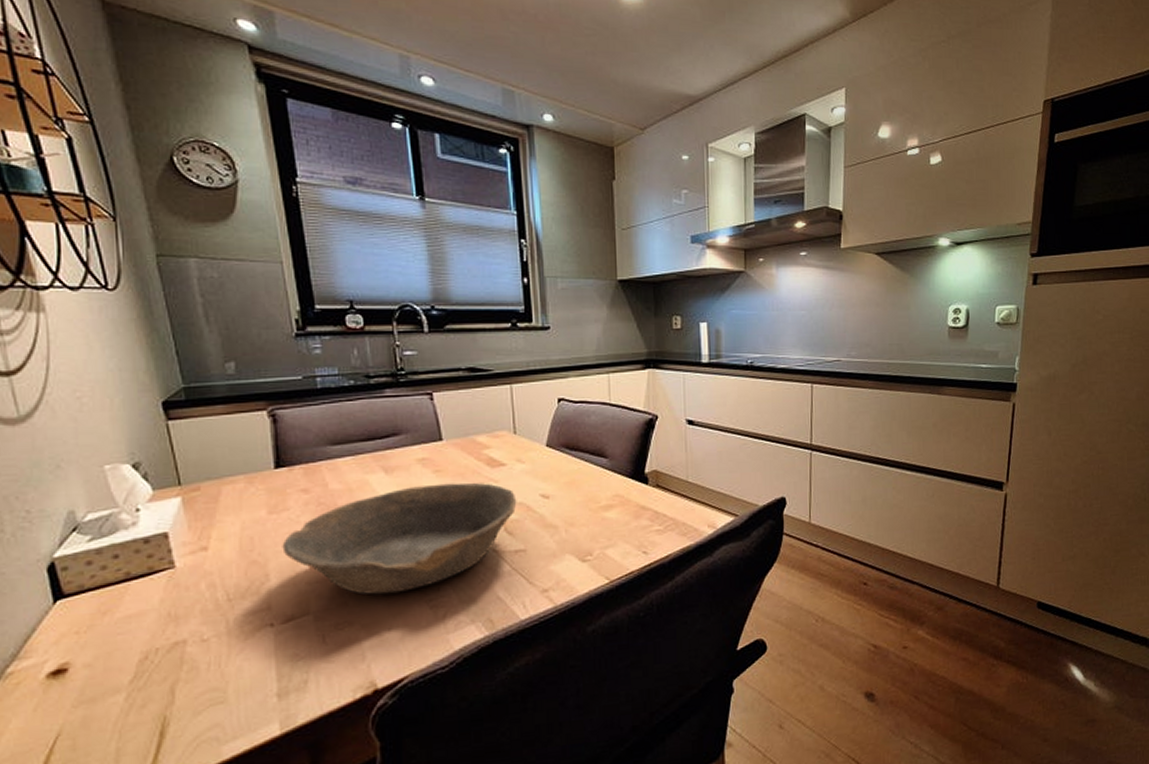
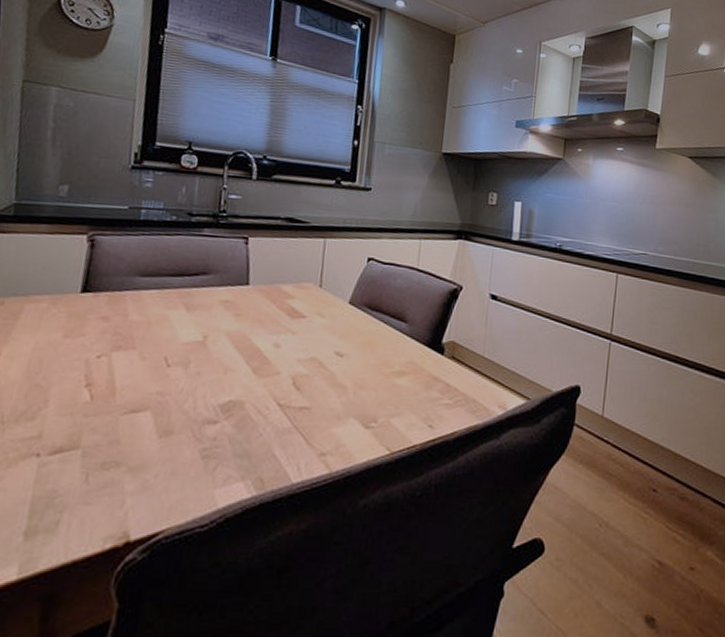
bowl: present [282,482,517,595] -> none [68,327,311,437]

